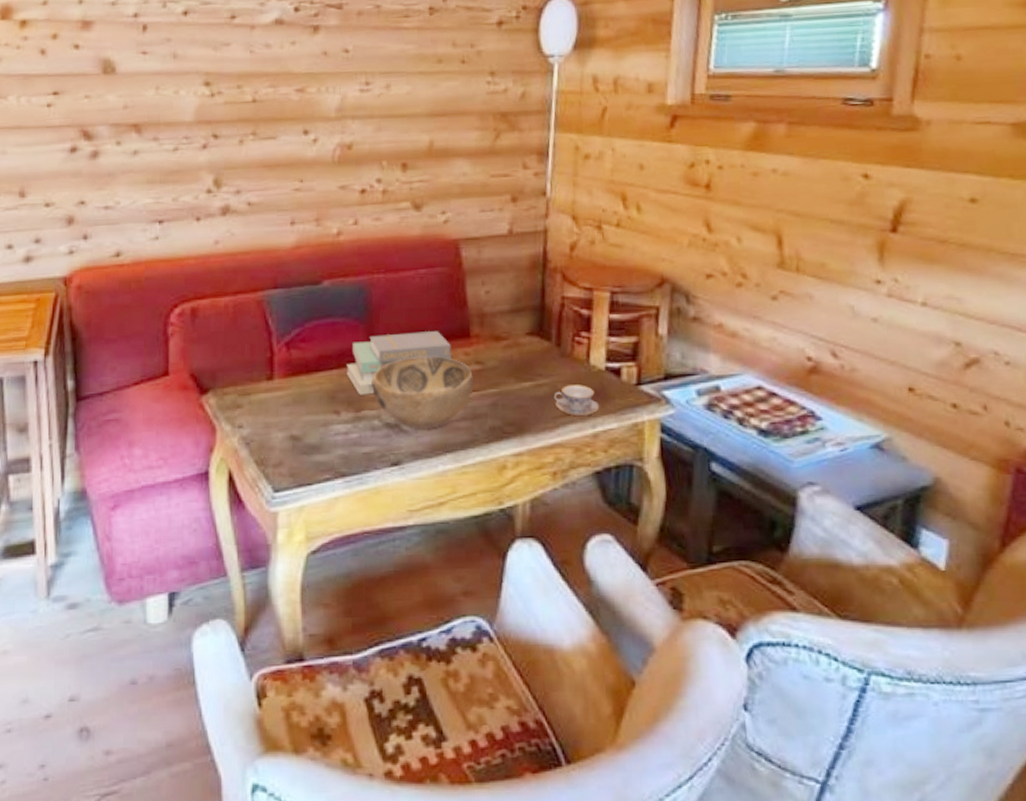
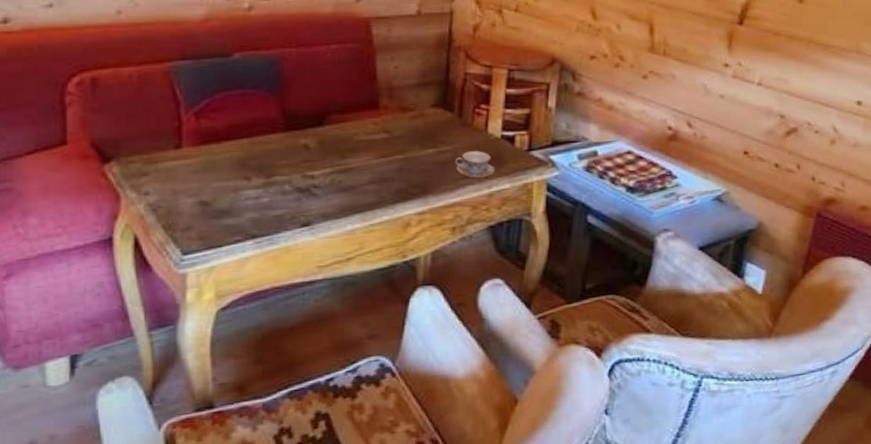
books: present [346,331,451,395] -> none [257,102,361,162]
decorative bowl: present [371,356,474,430] -> none [283,126,382,193]

